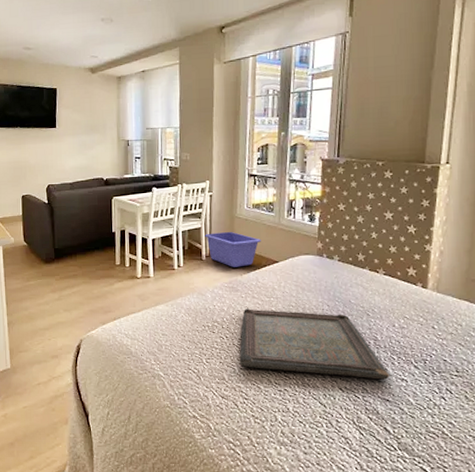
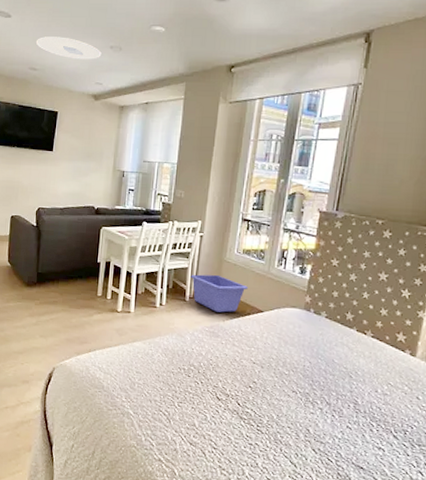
ceiling light: none [27,14,94,35] -> present [35,37,102,61]
serving tray: present [240,308,389,380] -> none [213,355,366,446]

